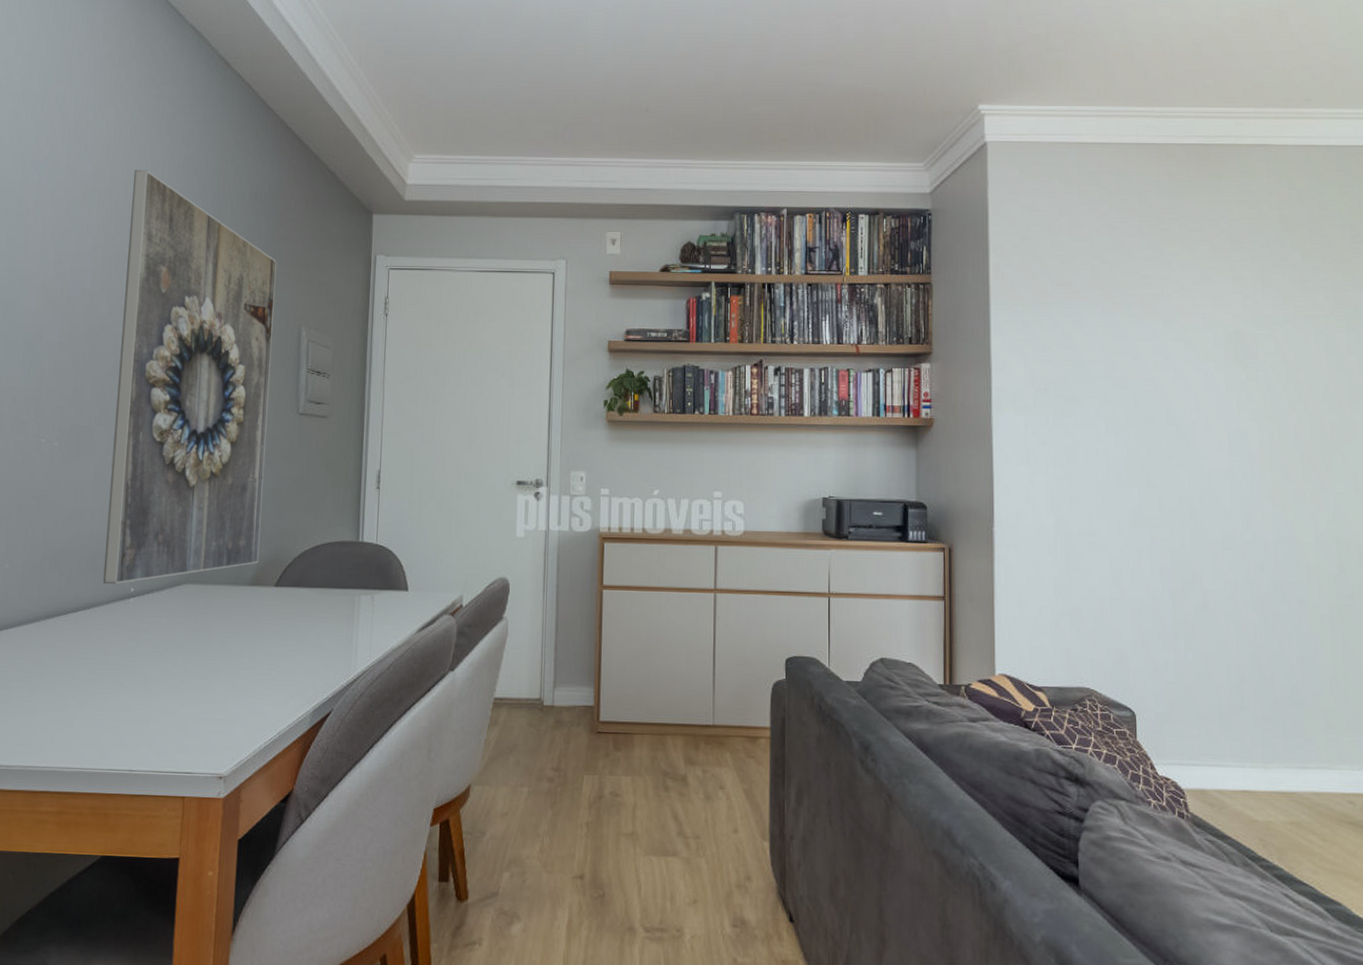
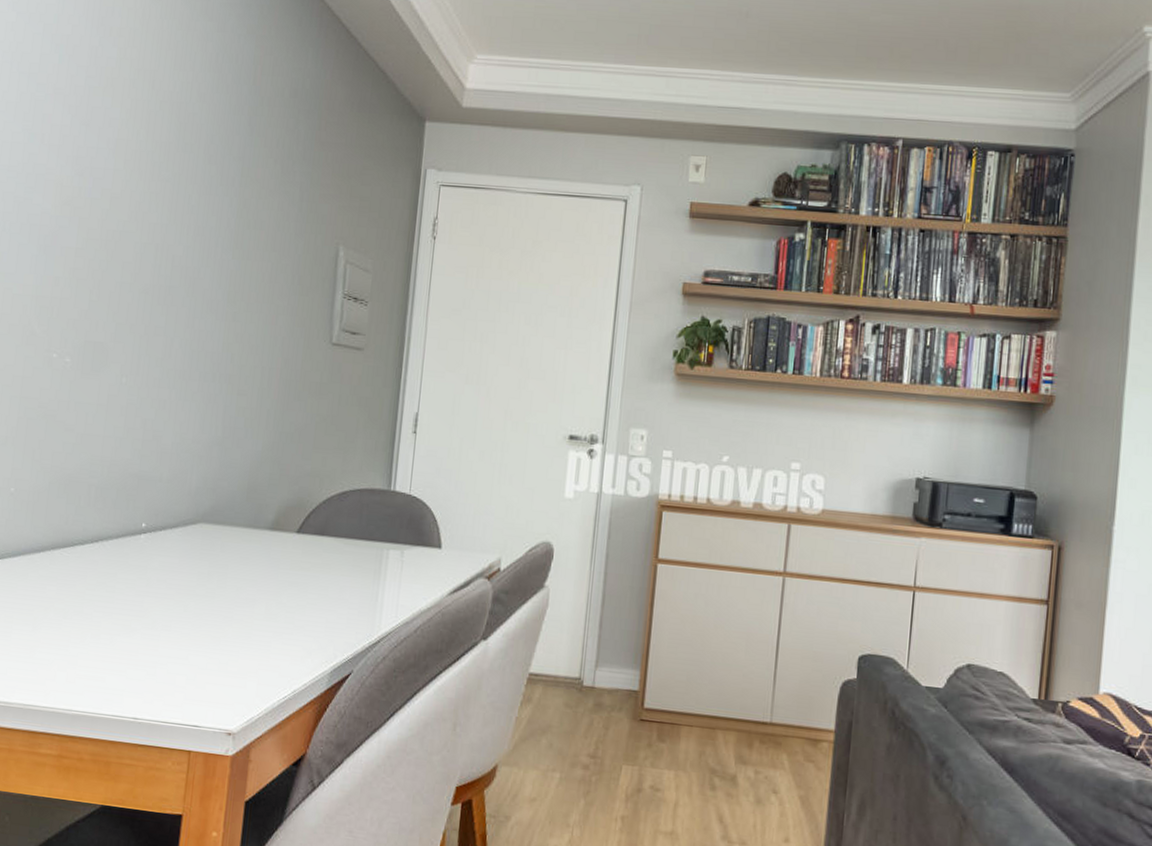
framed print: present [103,169,277,584] -> none [113,56,316,518]

